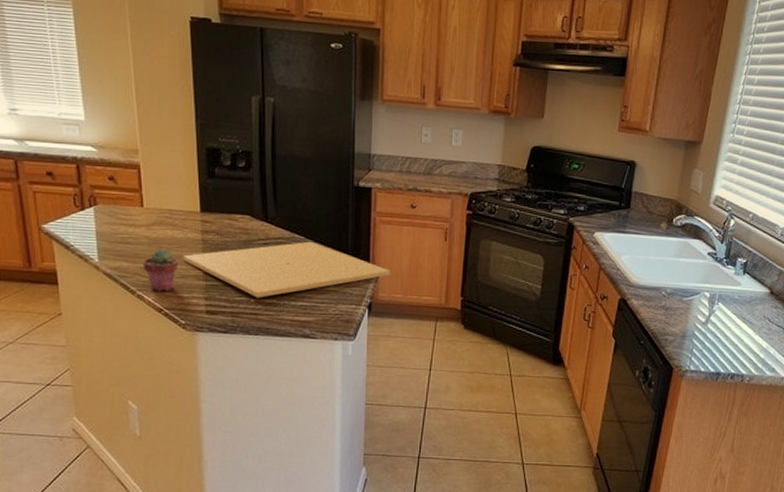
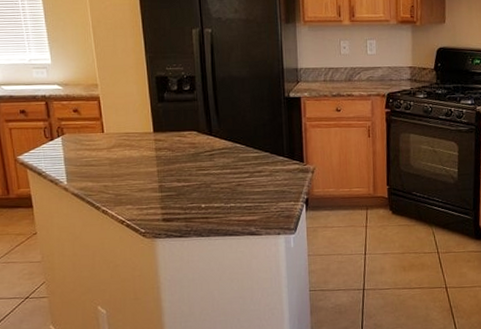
potted succulent: present [142,249,178,291] -> none [105,168,136,205]
cutting board: present [182,241,390,298] -> none [139,149,323,203]

